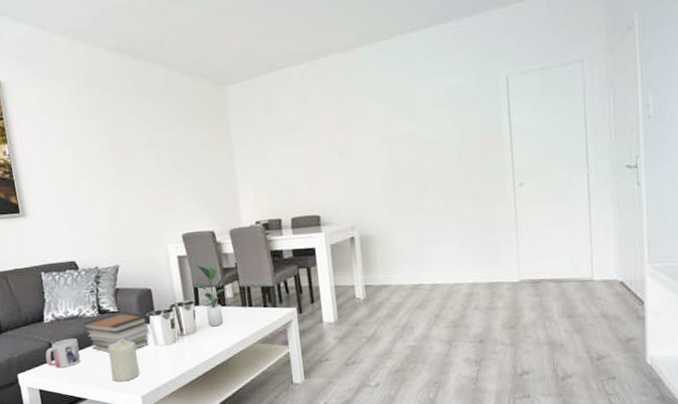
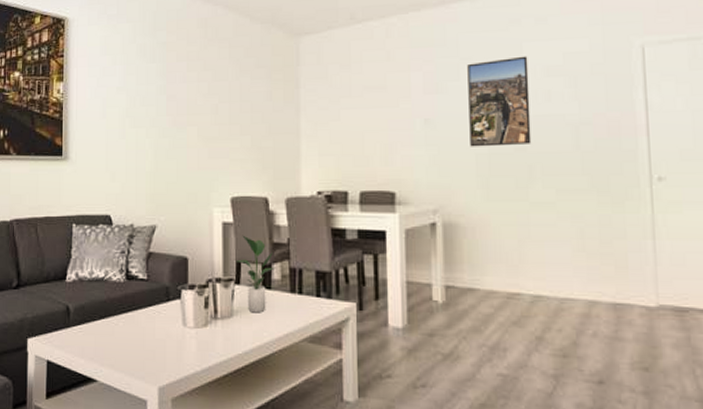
mug: present [45,338,81,368] -> none [60,303,98,338]
book stack: present [83,313,150,353] -> none [107,281,179,329]
candle: present [108,339,140,382] -> none [128,314,161,366]
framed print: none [371,91,425,172] -> present [467,56,532,147]

